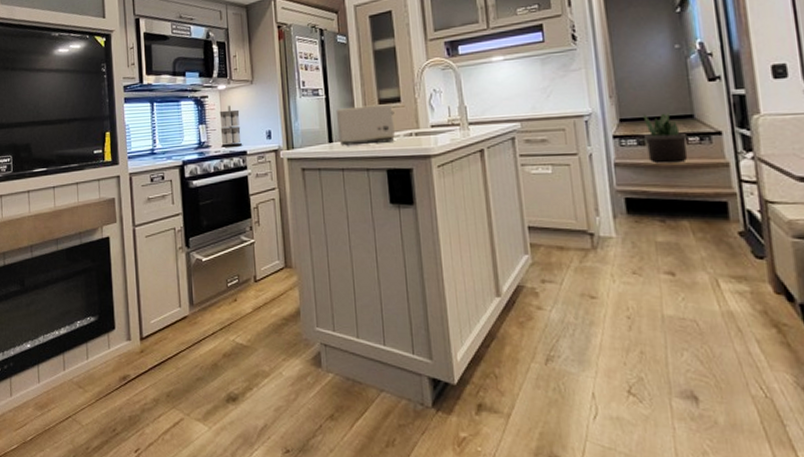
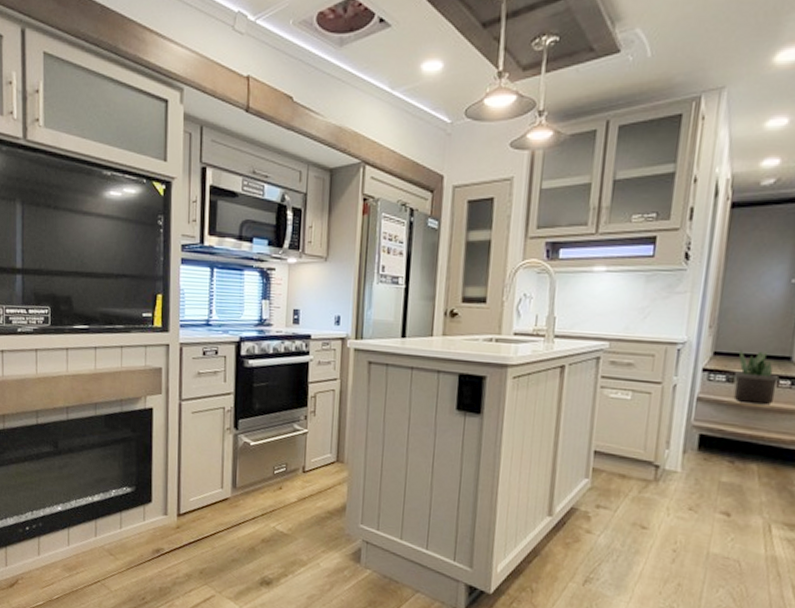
spice rack: present [219,105,243,147] -> none [284,281,309,329]
toaster: present [335,104,395,146] -> none [411,301,478,345]

